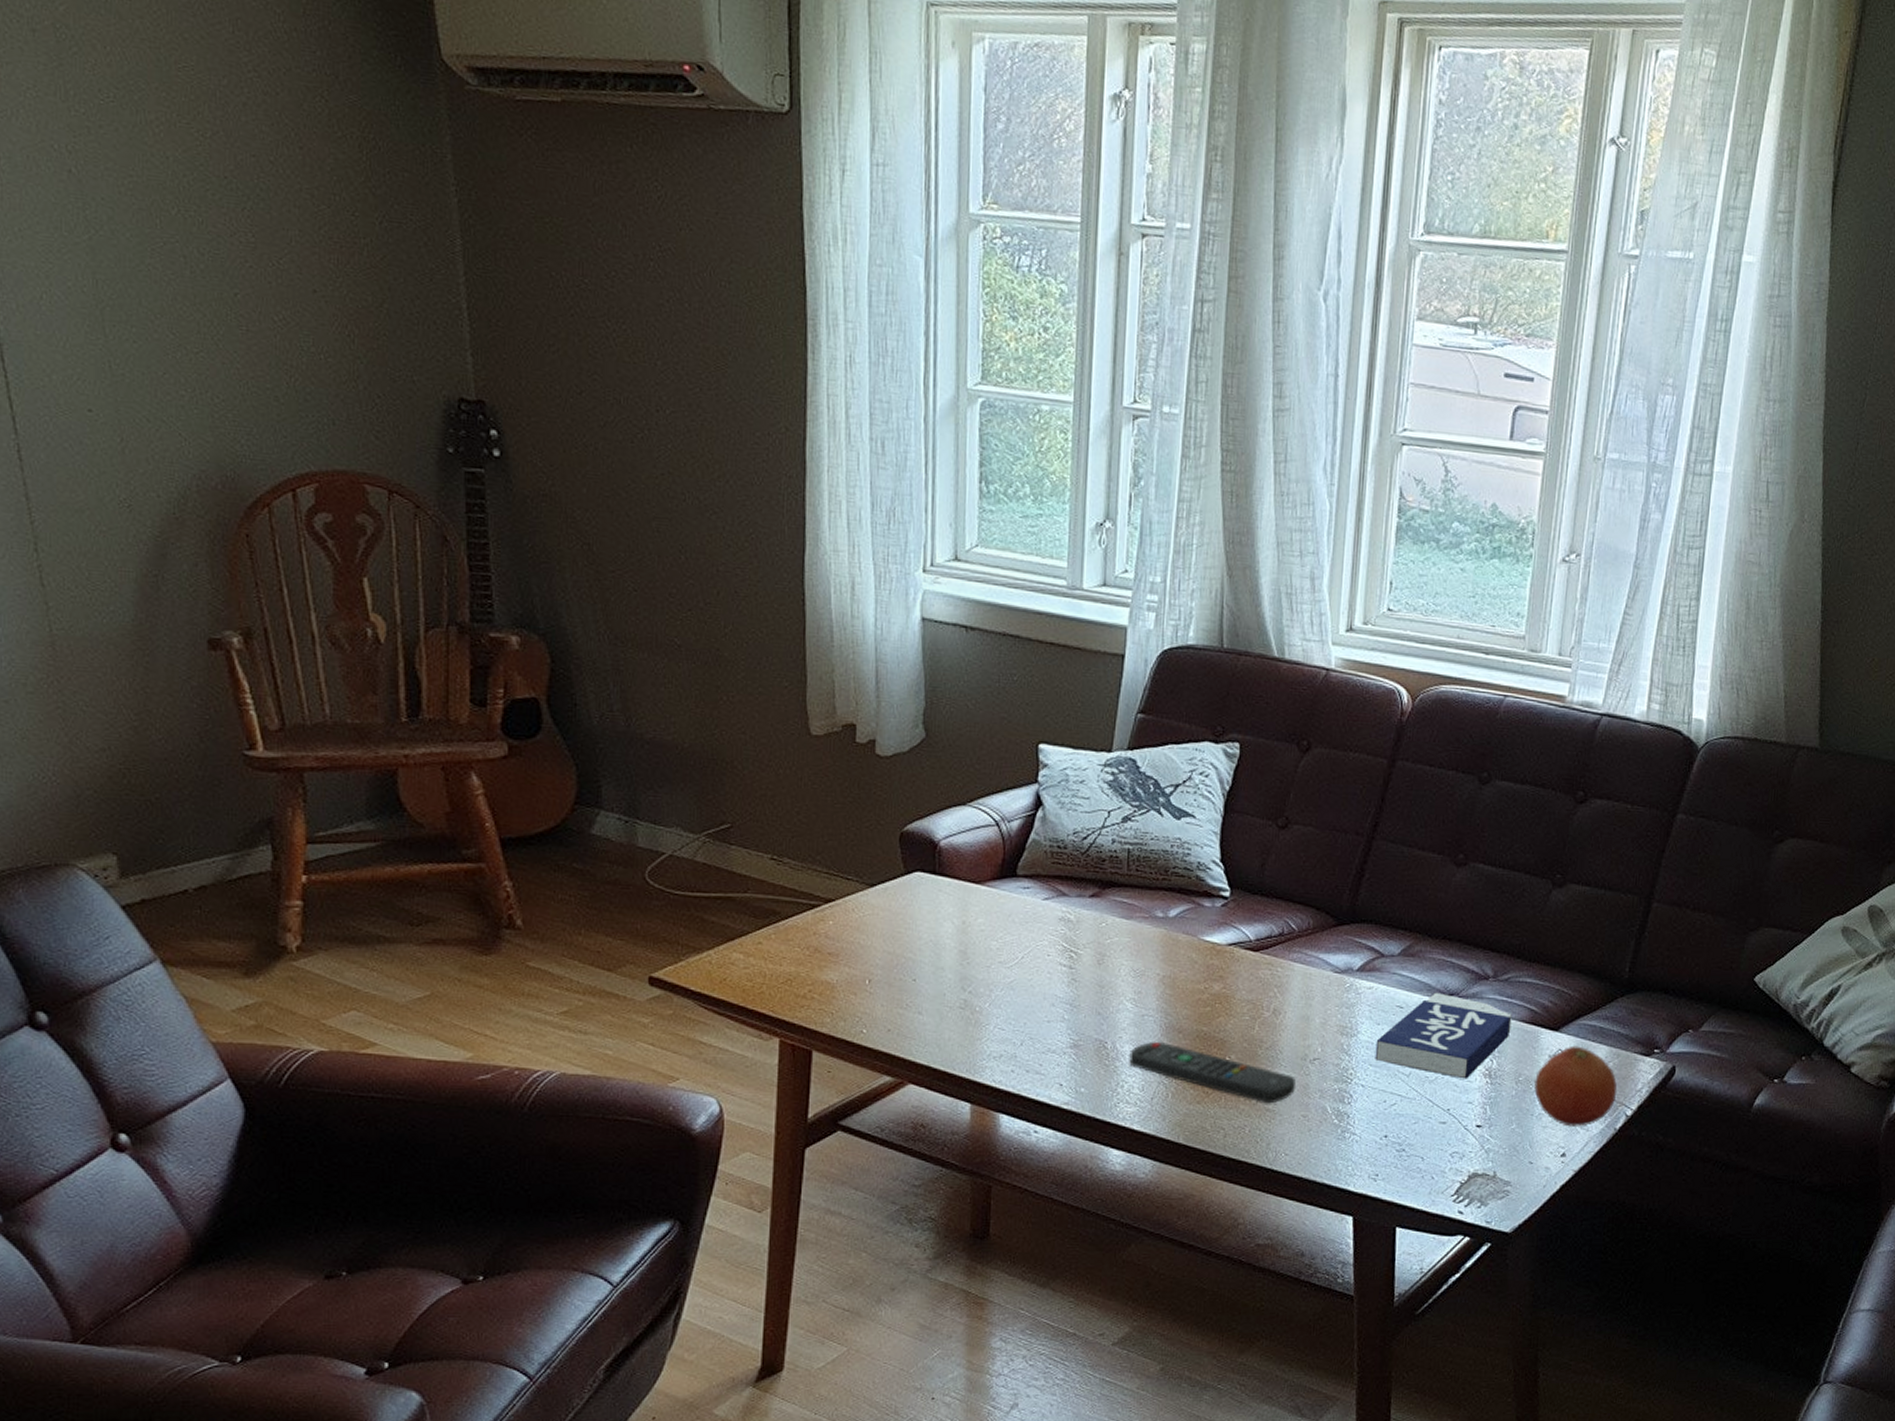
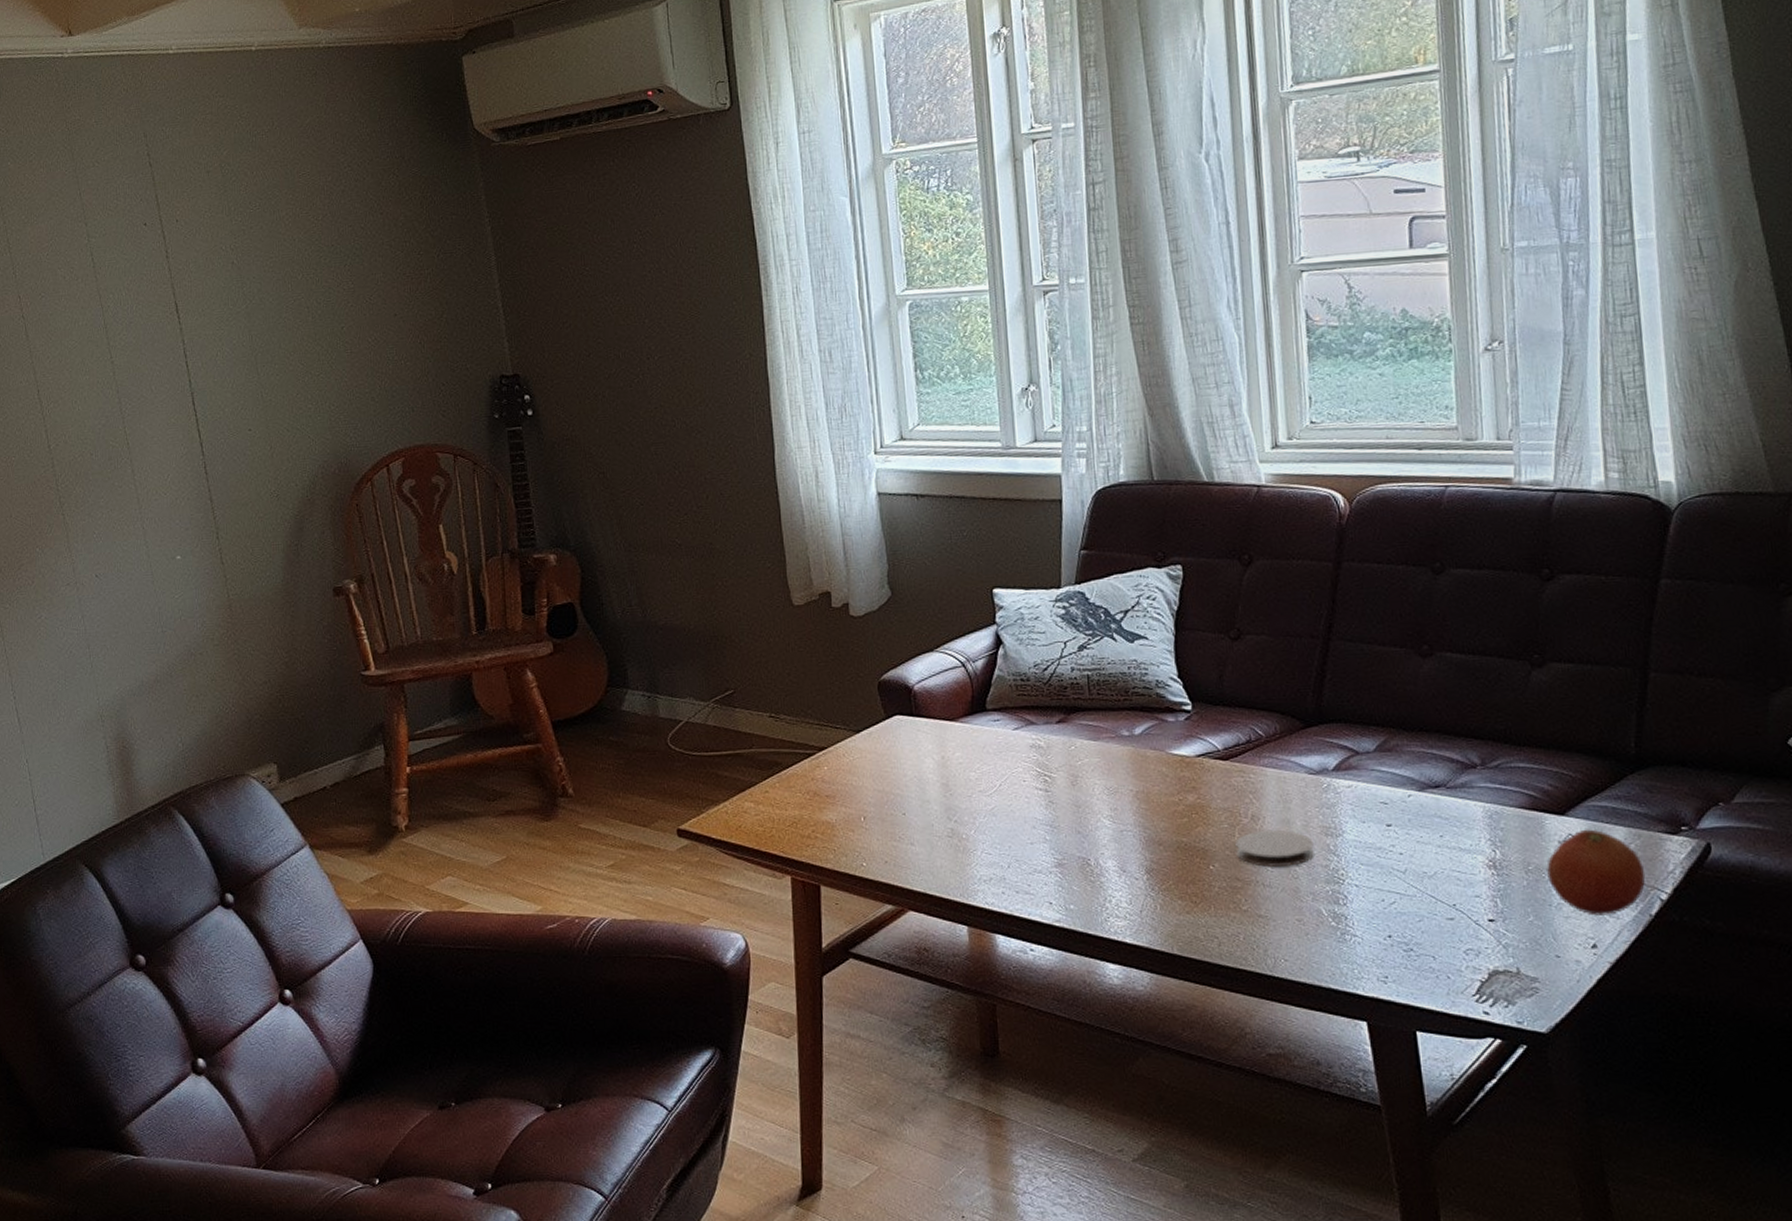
remote control: present [1129,1041,1296,1104] -> none [1113,854,1285,910]
coaster: none [1253,1025,1329,1062] -> present [1235,829,1314,867]
book: present [1375,992,1512,1079] -> none [1364,785,1510,872]

